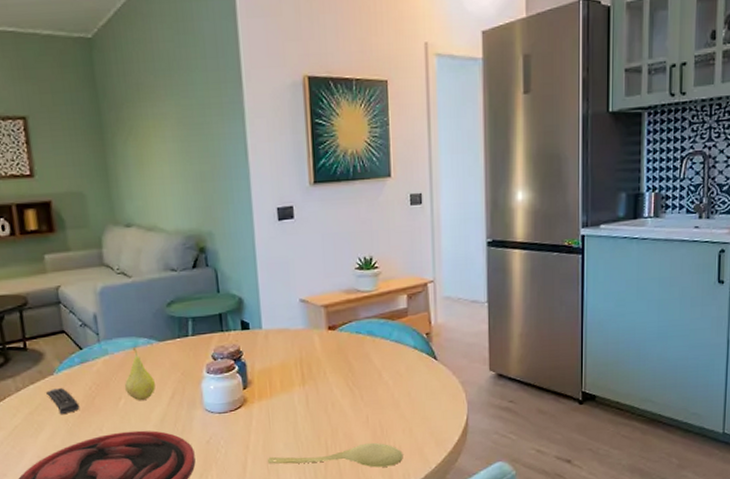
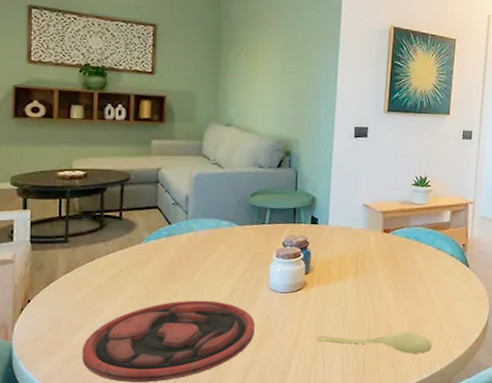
remote control: present [45,388,80,415] -> none [131,256,160,280]
fruit: present [124,347,155,400] -> none [202,228,230,274]

